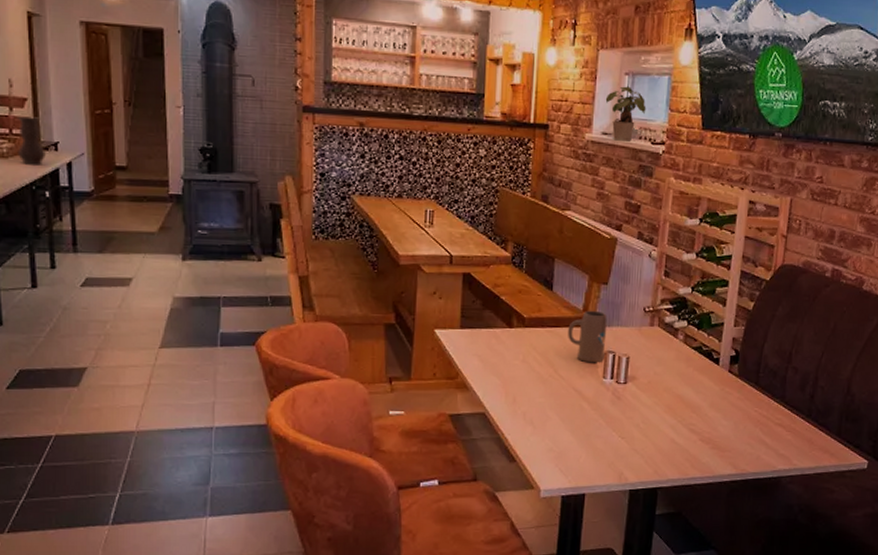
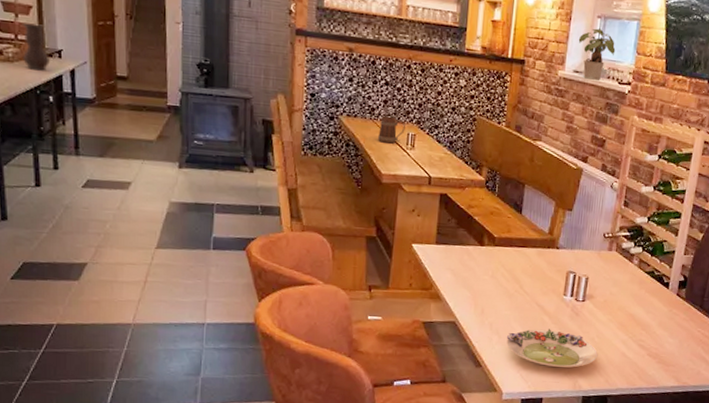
beer mug: none [393,192,423,222] -> present [377,116,405,144]
salad plate: none [542,416,645,458] -> present [506,329,598,368]
beer mug: present [568,310,607,363] -> none [534,233,570,282]

